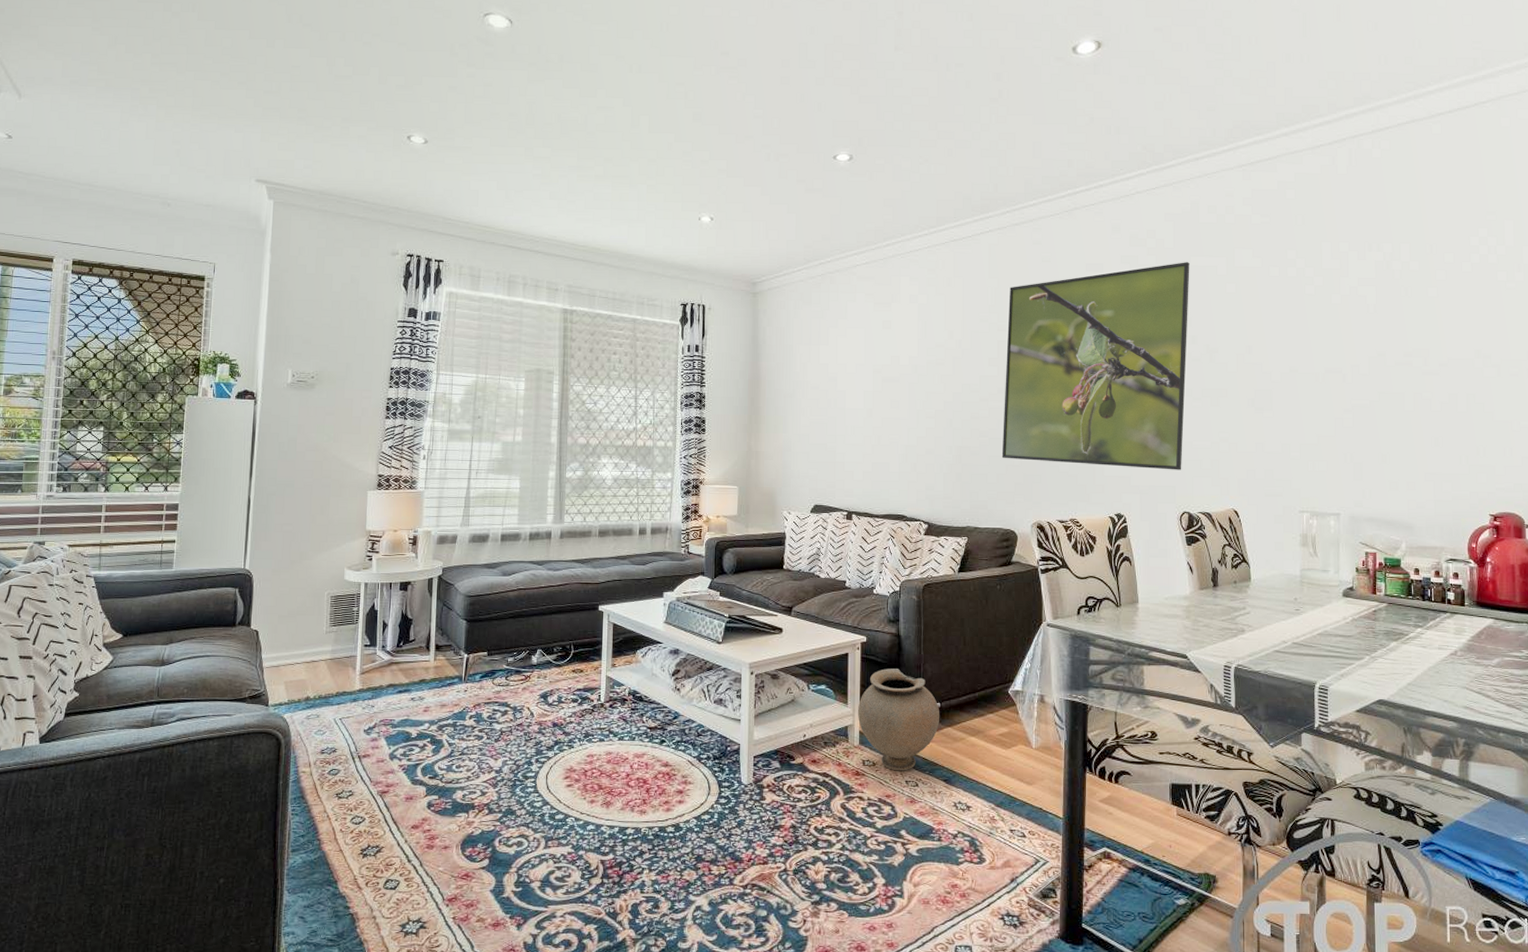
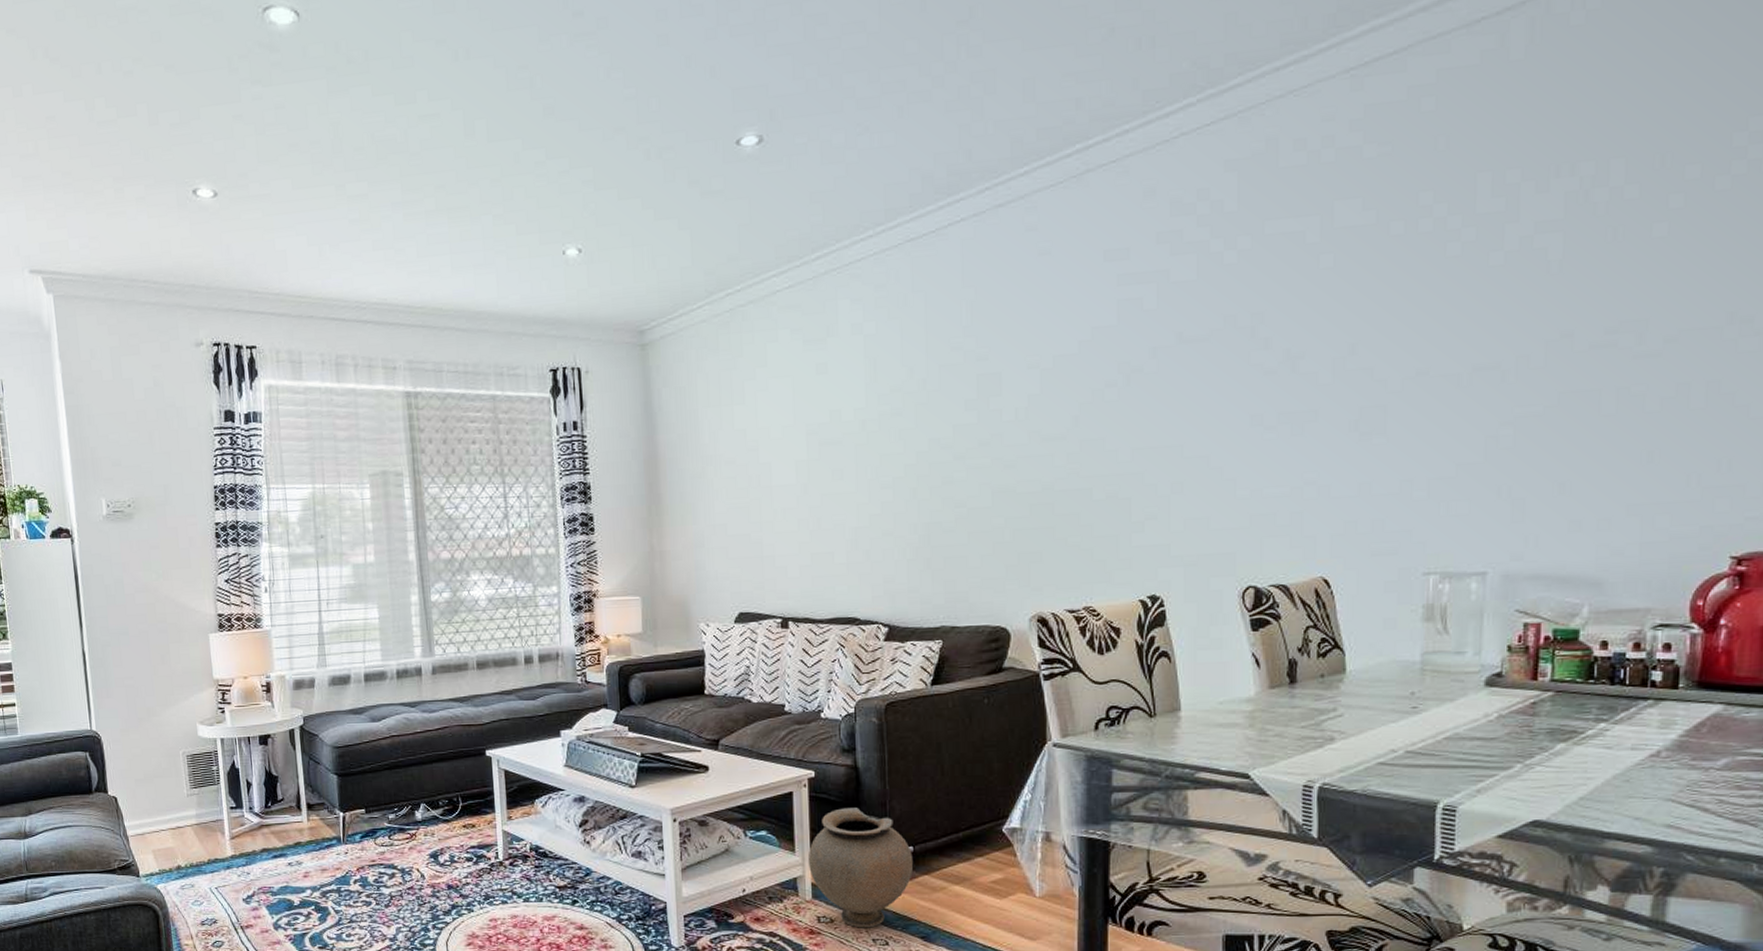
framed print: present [1001,262,1190,470] -> none [986,229,1263,534]

